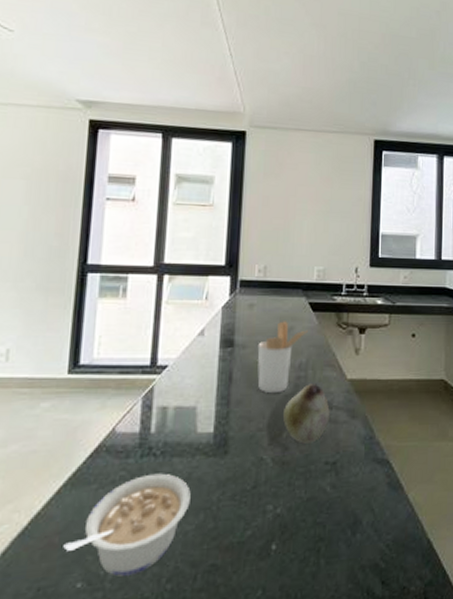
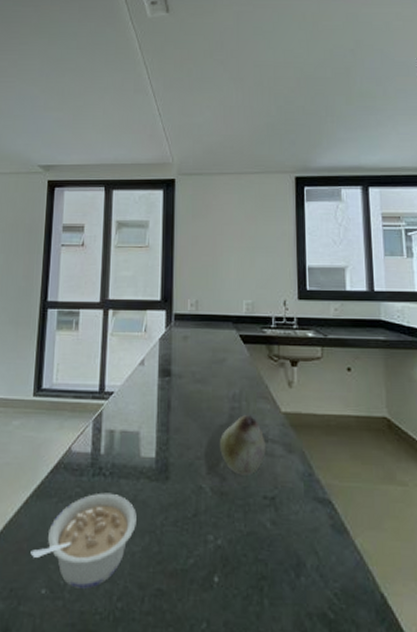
utensil holder: present [257,321,308,394] -> none [192,352,240,423]

